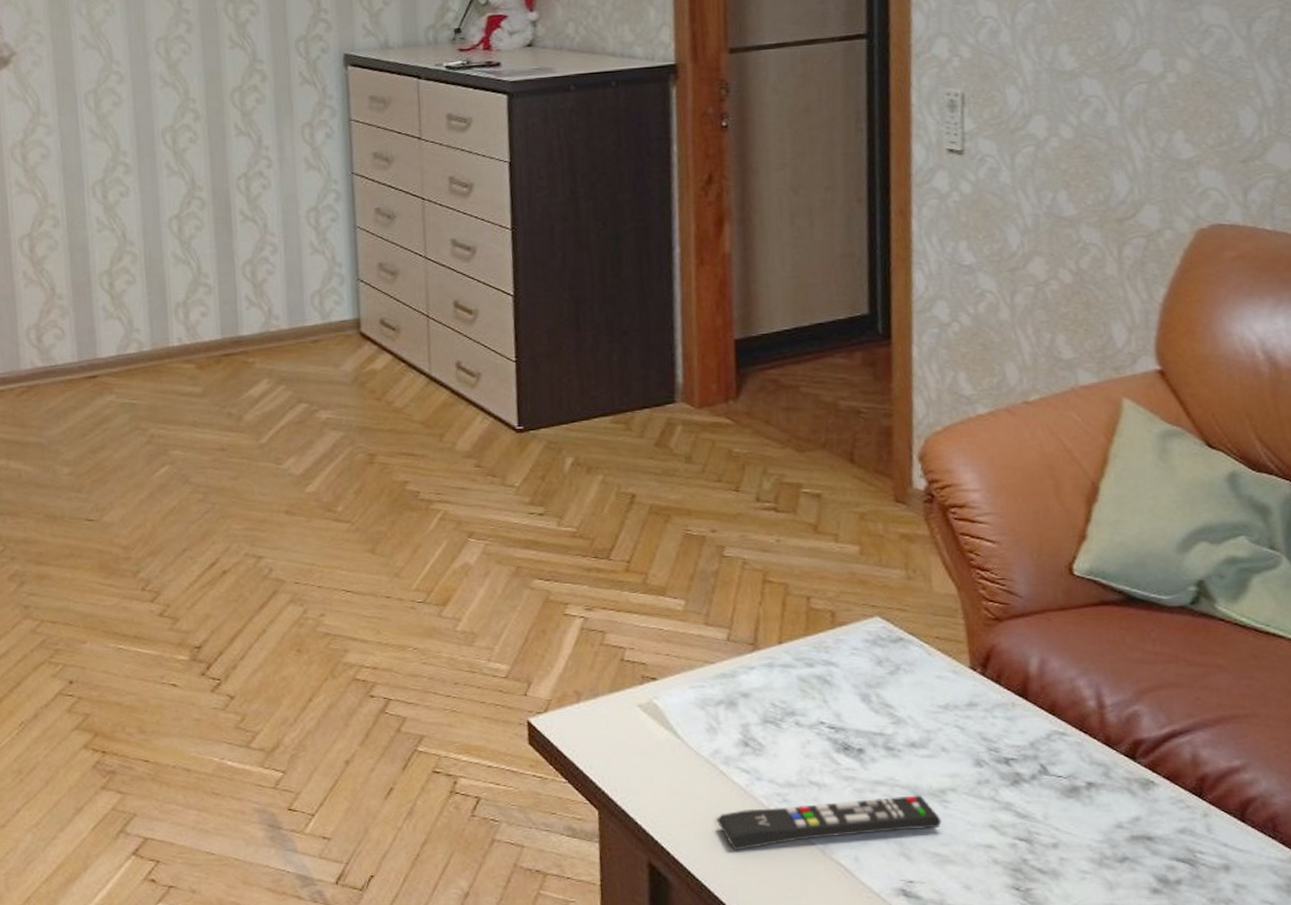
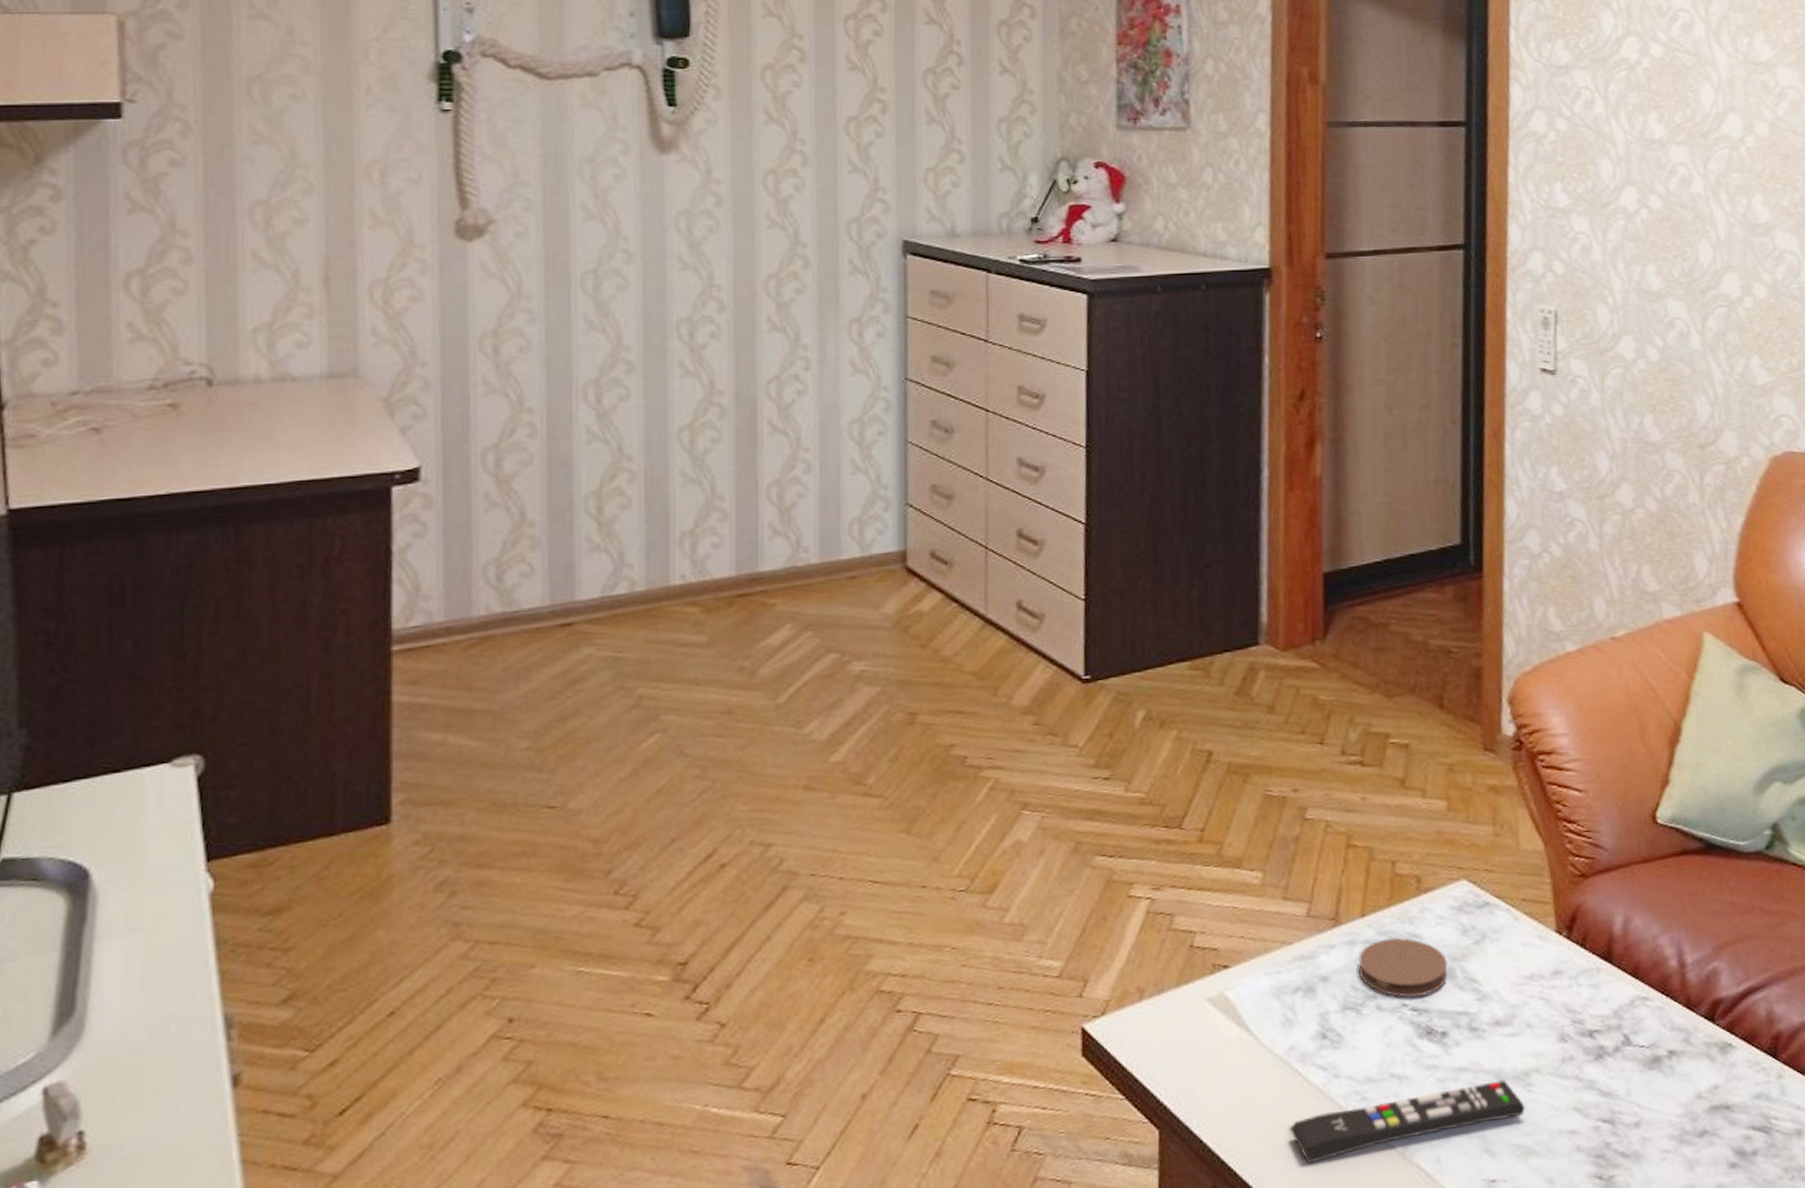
coaster: none [777,664,863,718] -> present [1358,937,1448,998]

